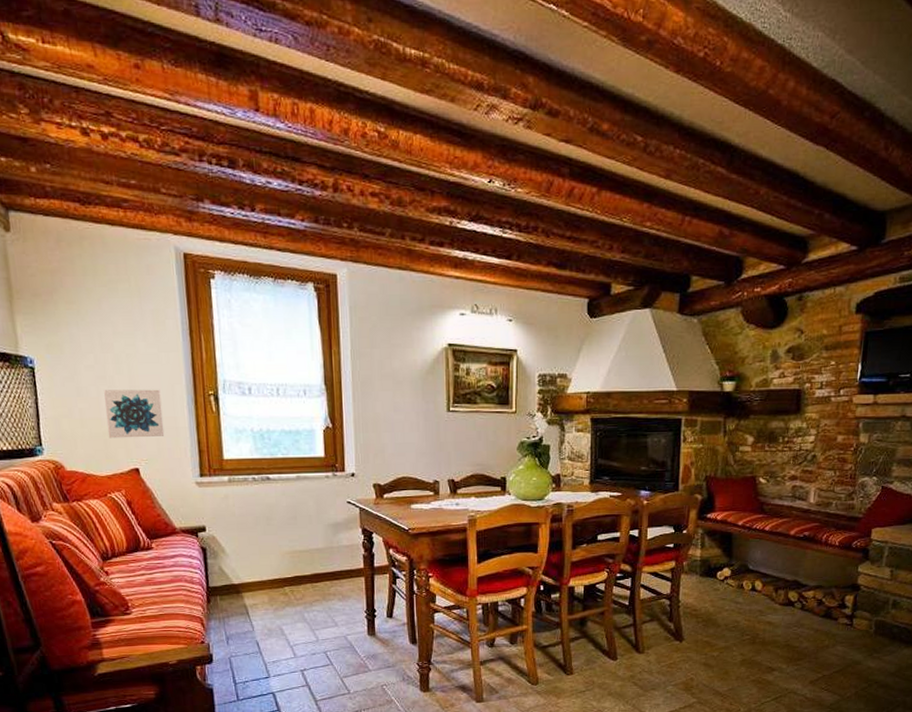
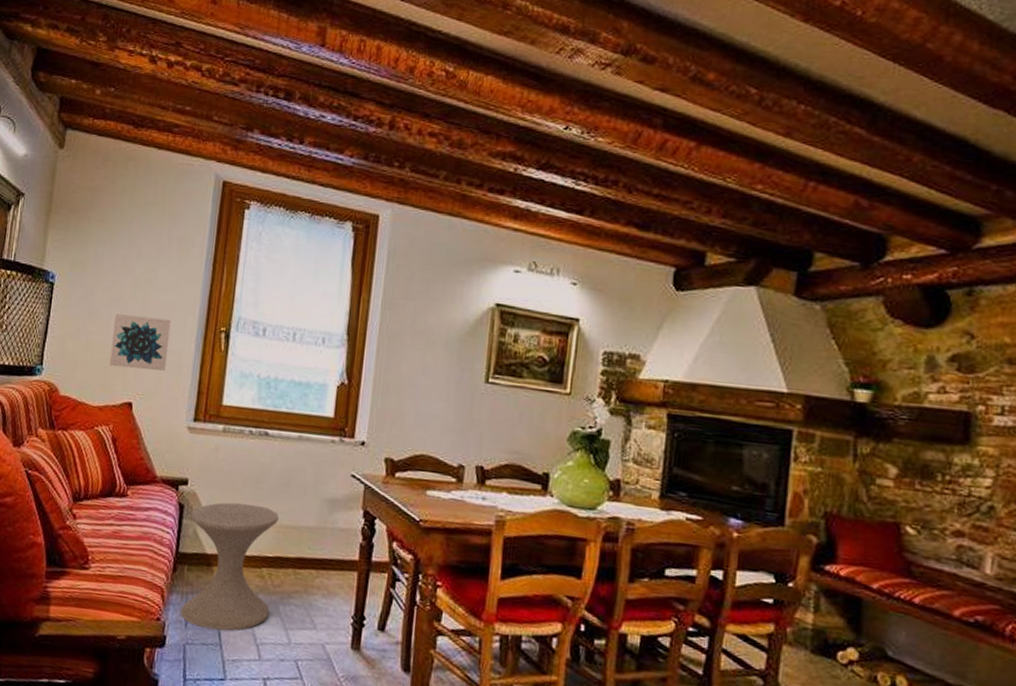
side table: none [213,538,297,643] -> present [180,502,279,632]

